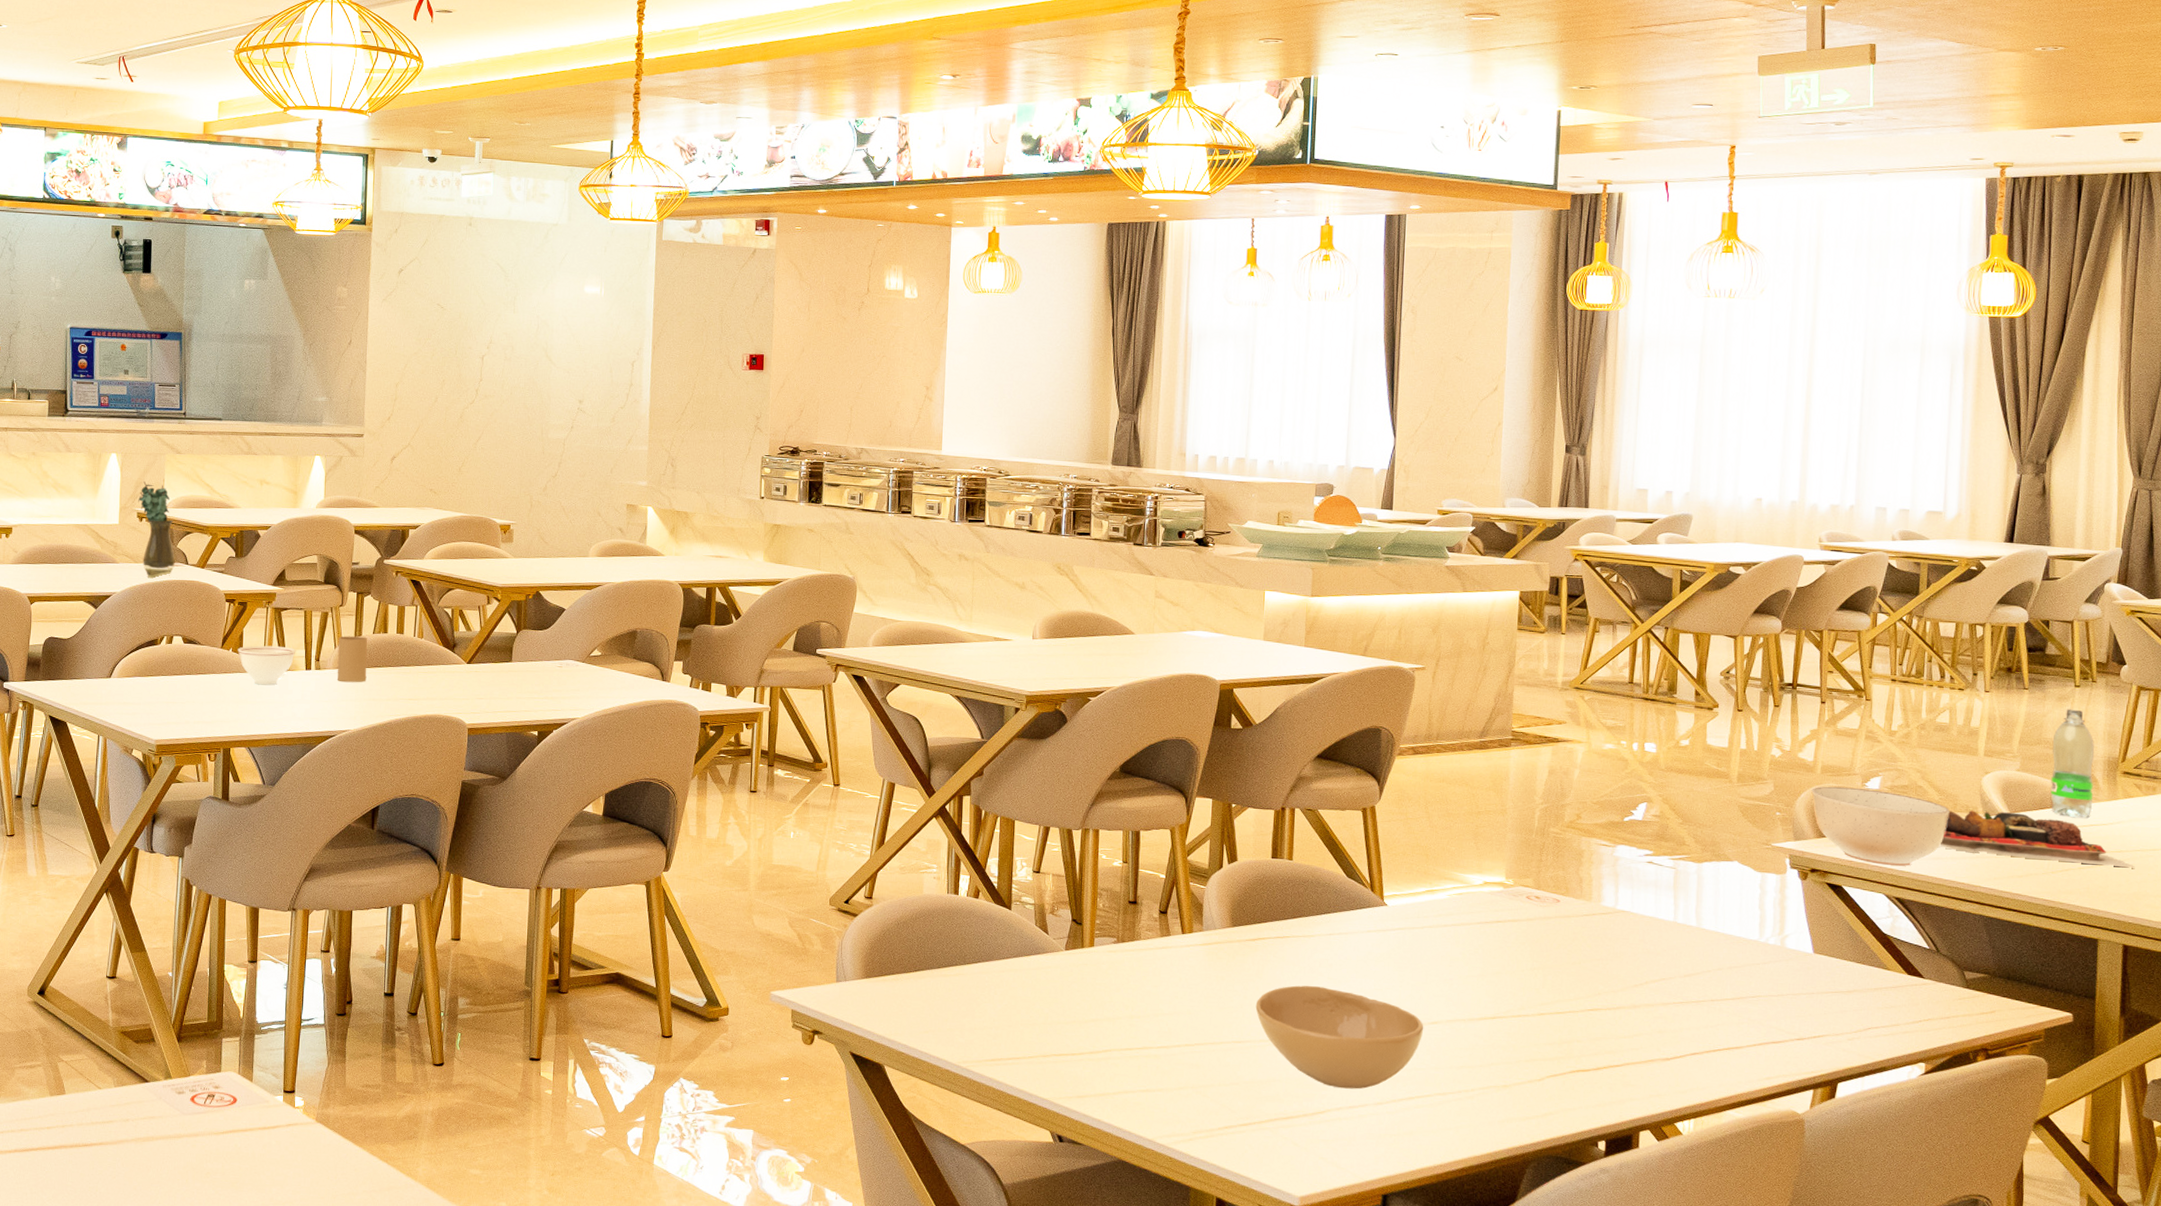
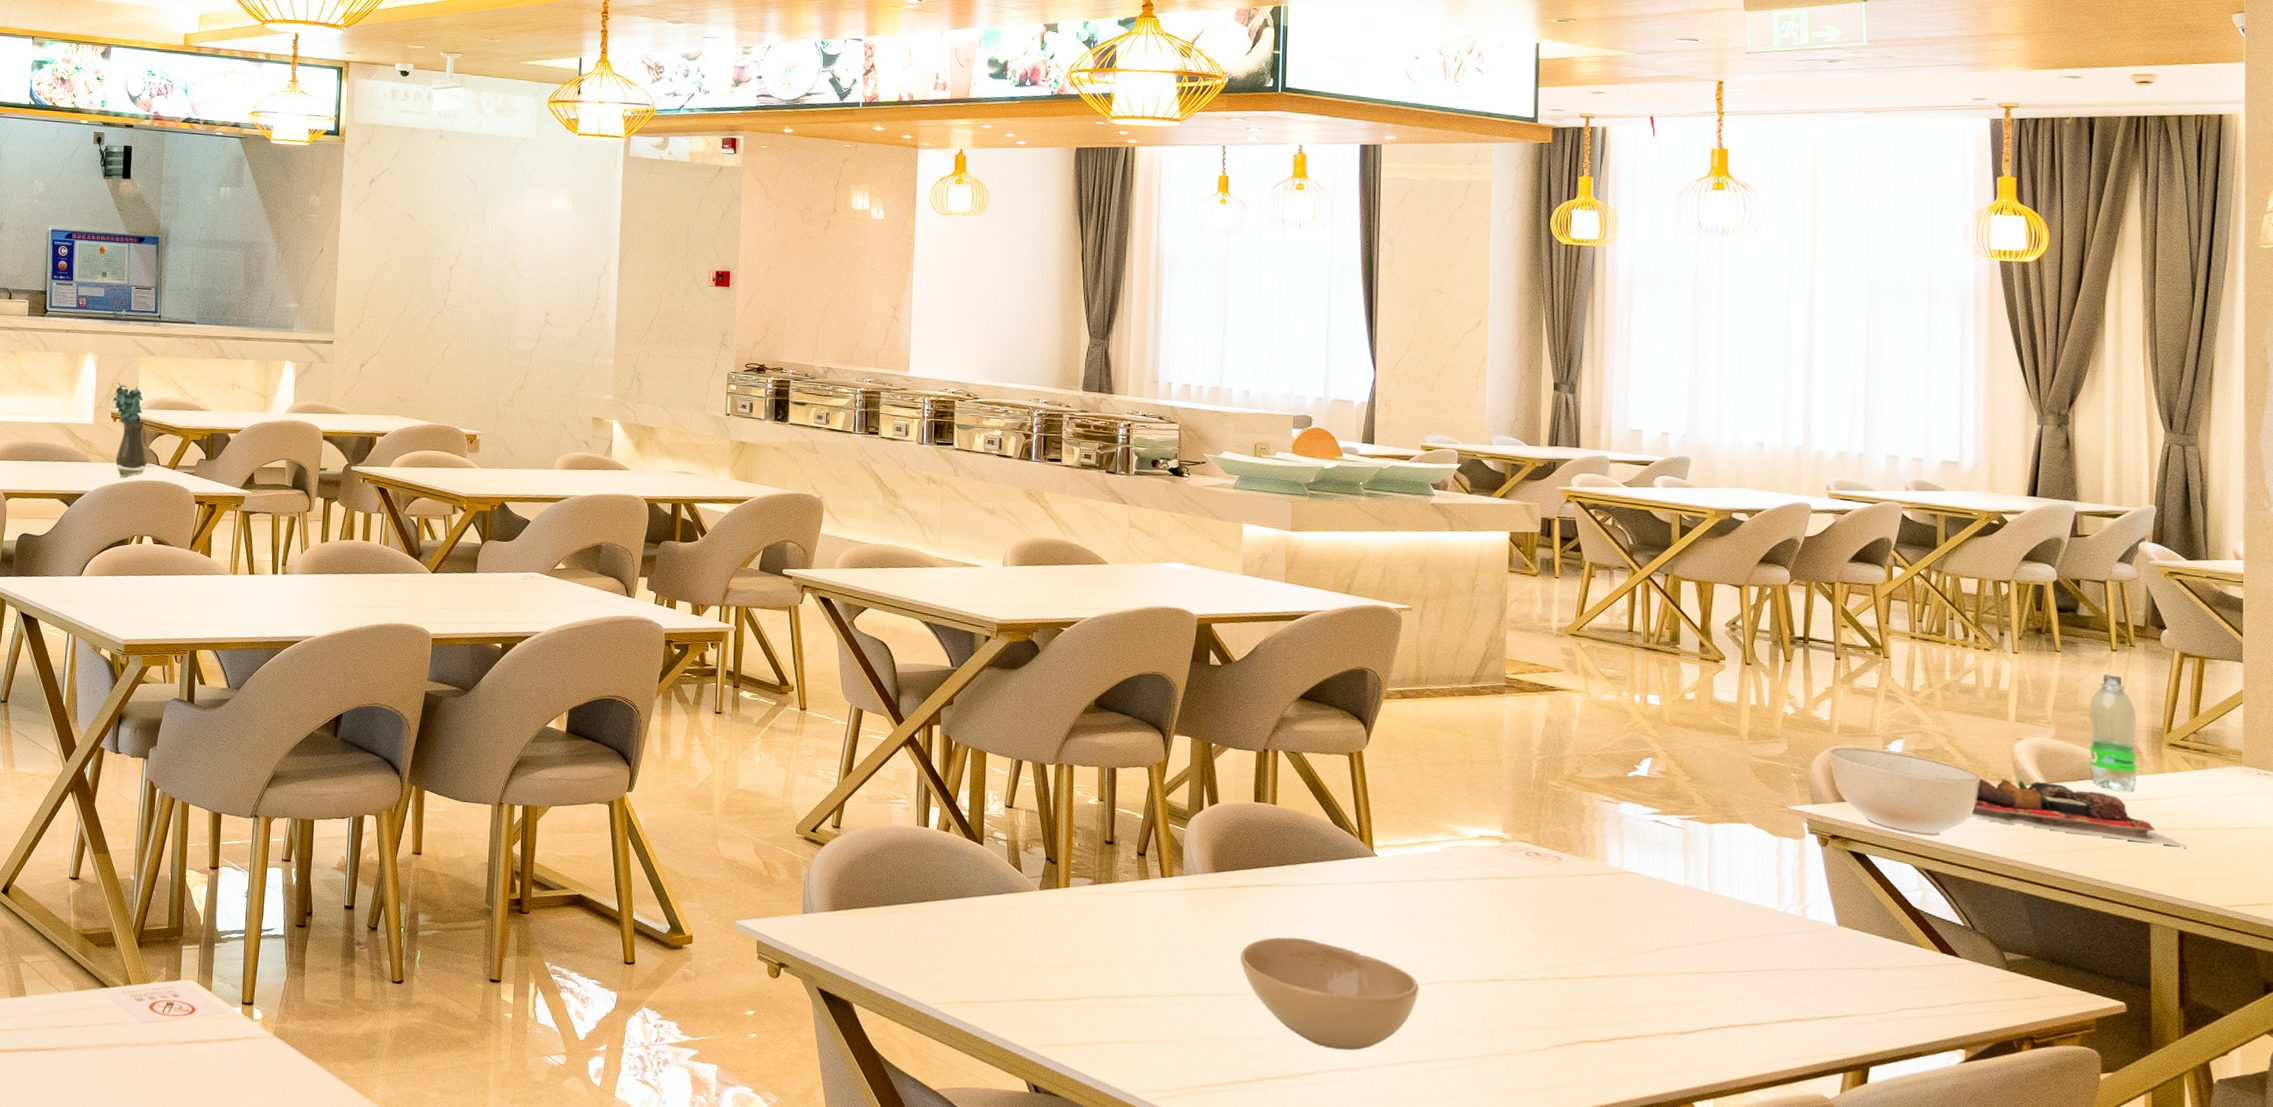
bowl: present [237,645,296,686] -> none [206,548,264,589]
cup: present [337,636,368,683] -> none [303,541,334,589]

